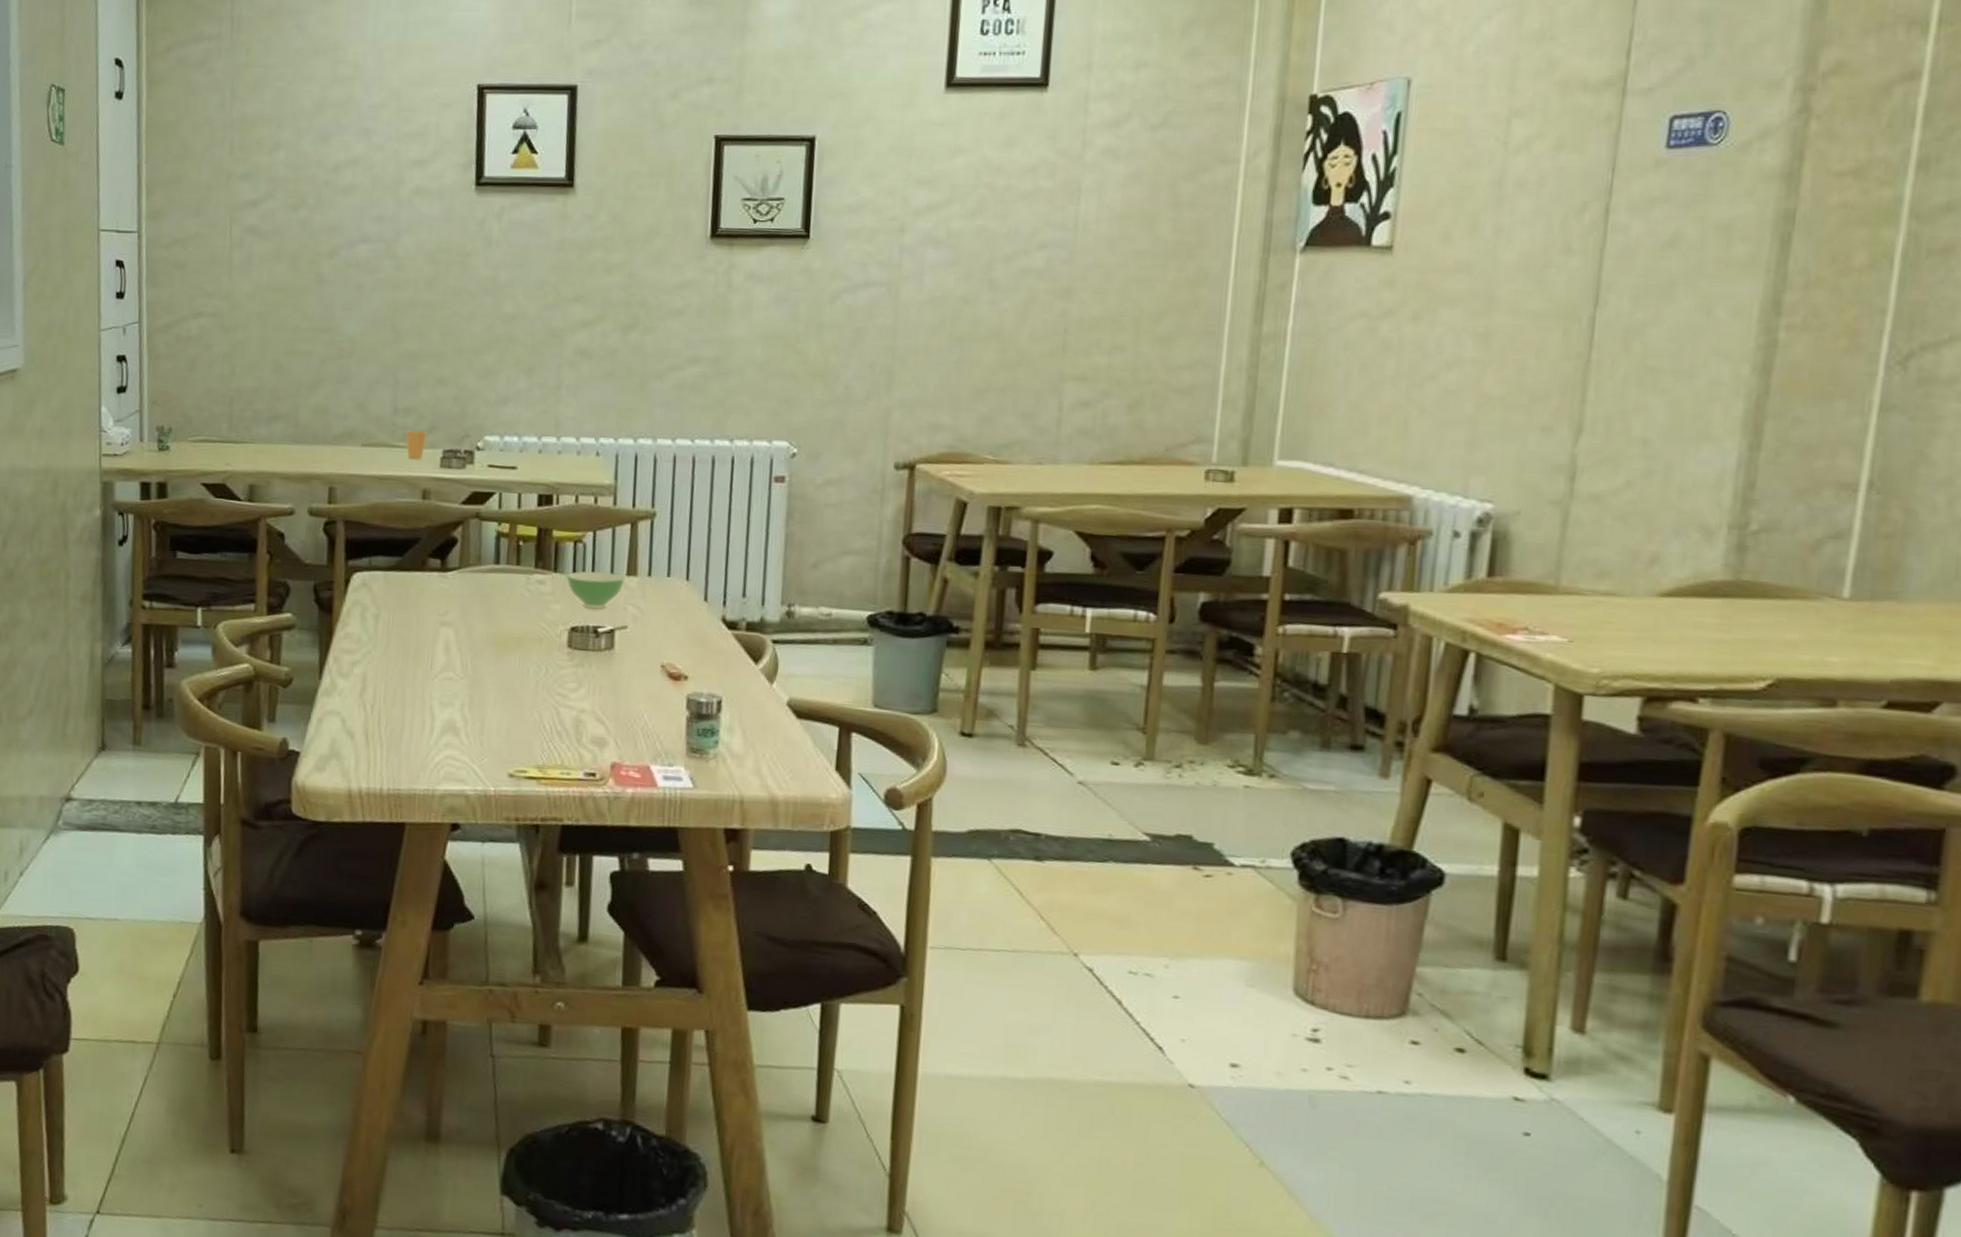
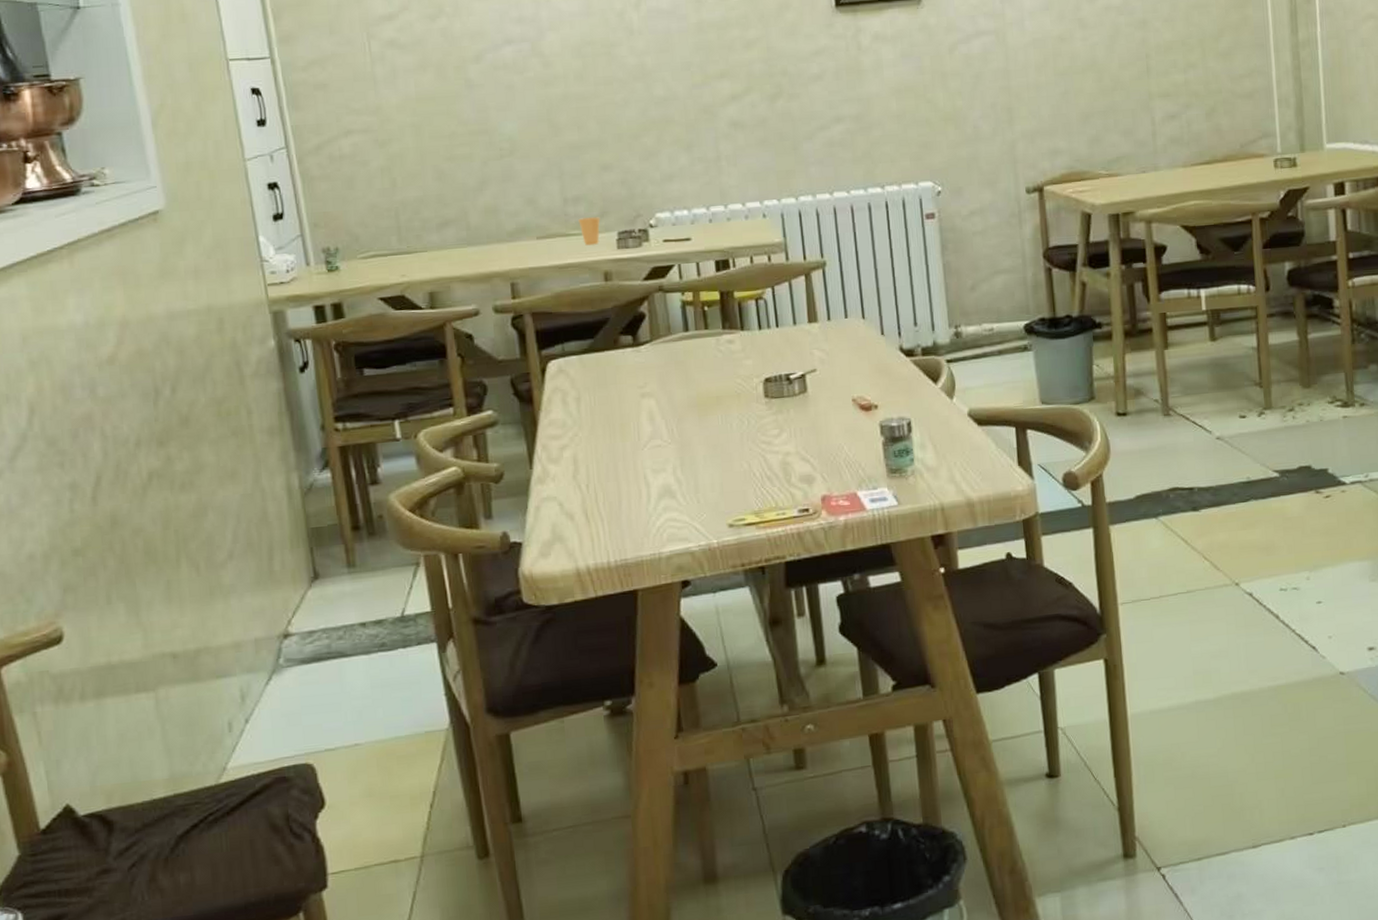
bowl: present [565,571,625,610] -> none [752,322,808,359]

